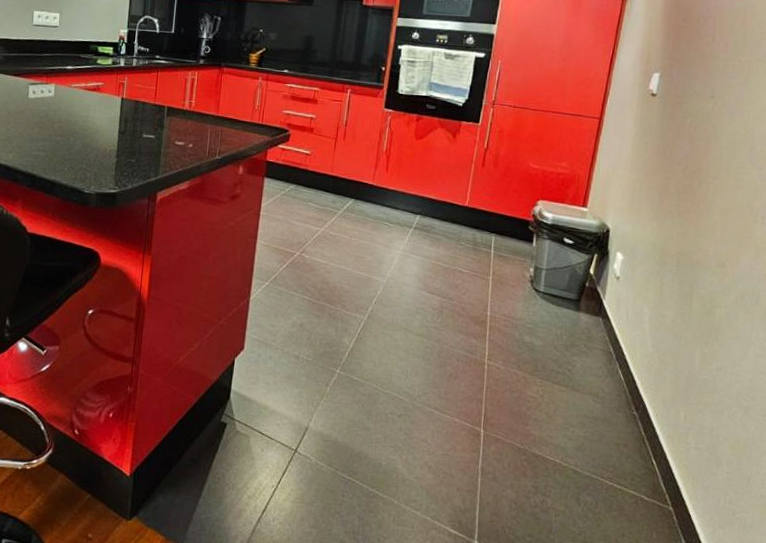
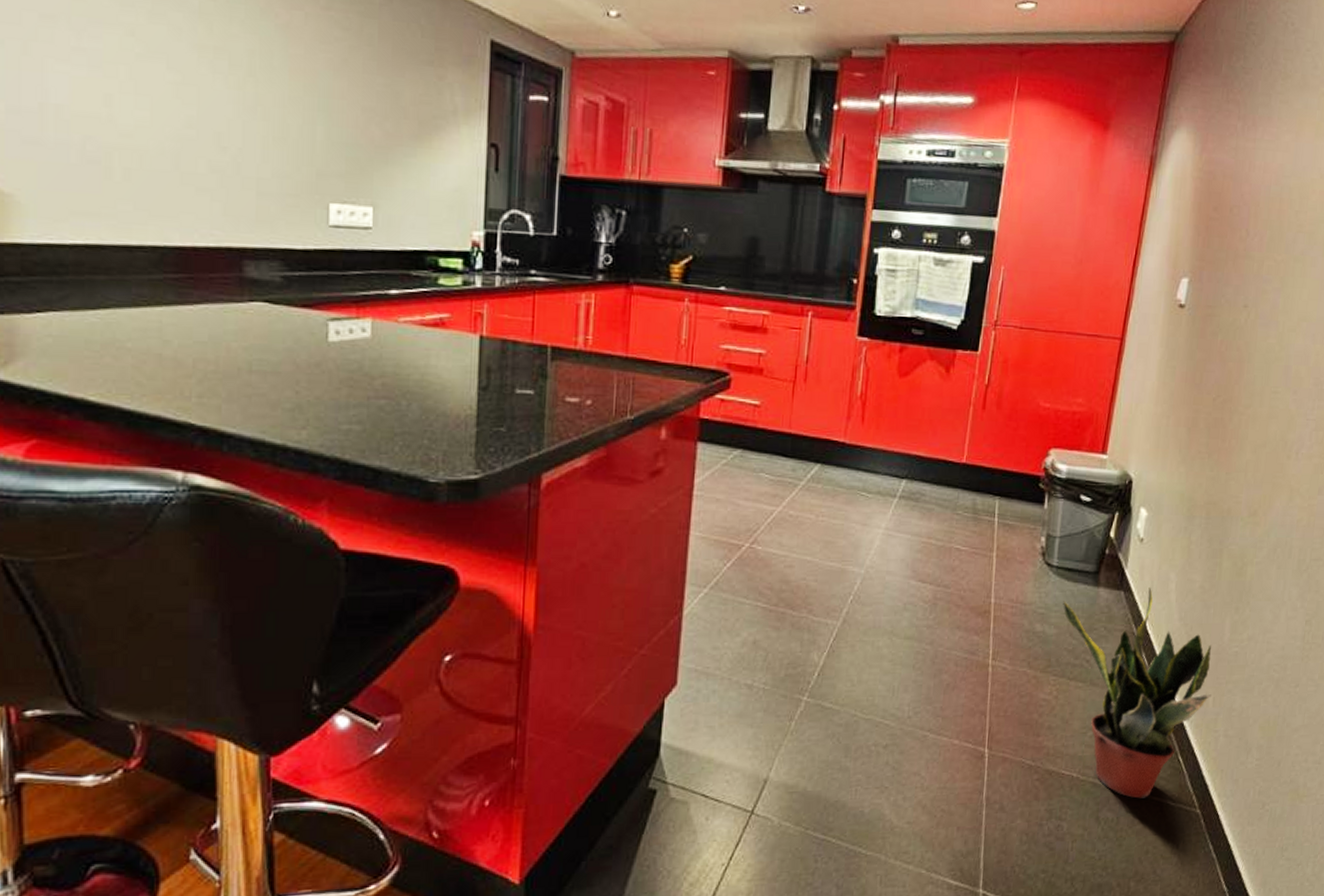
potted plant: none [548,317,683,490] -> present [1063,588,1211,799]

